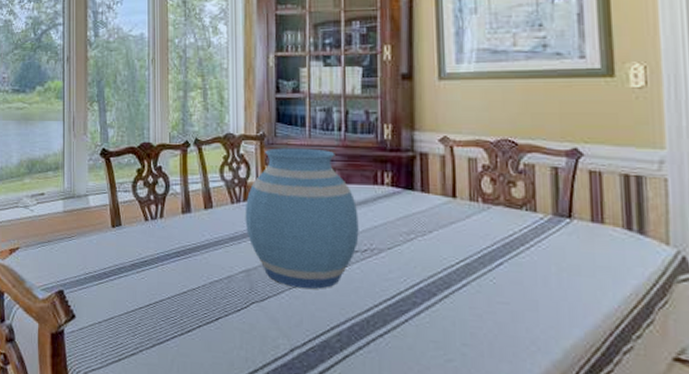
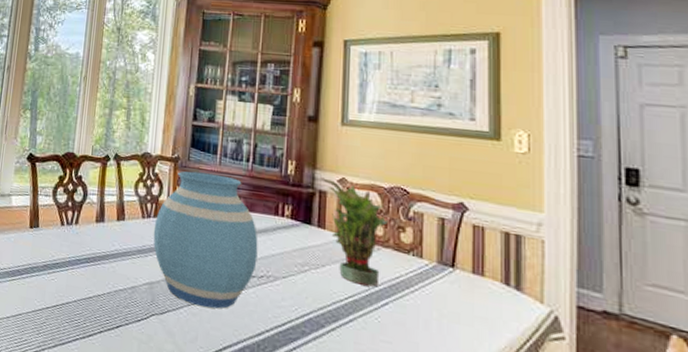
potted plant: none [420,137,498,248] -> present [320,176,389,287]

